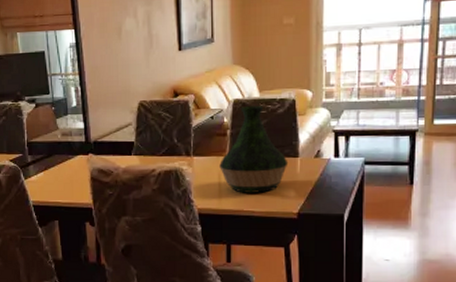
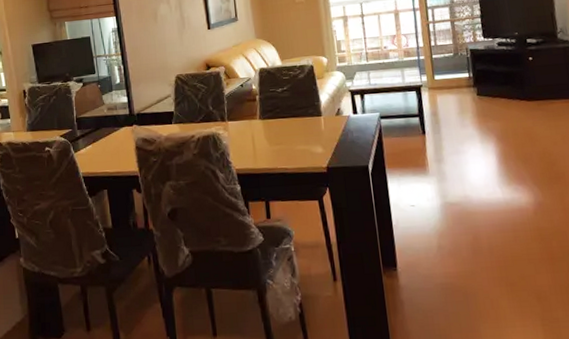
vase: present [219,106,289,193] -> none [252,72,314,152]

